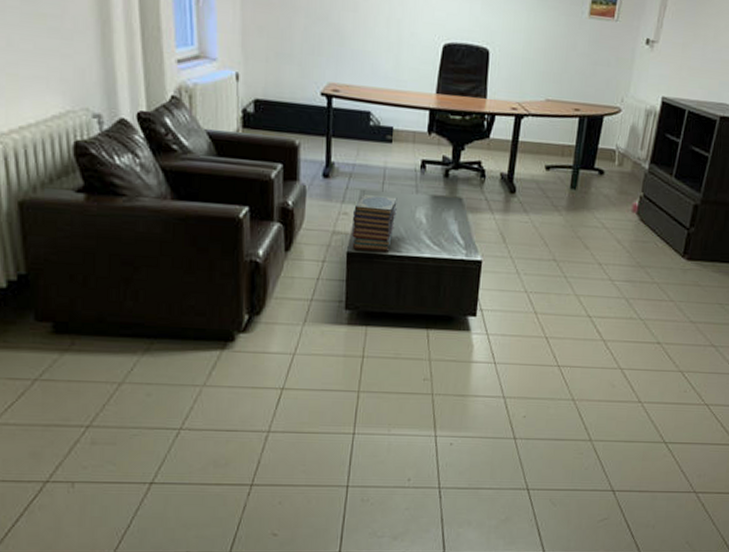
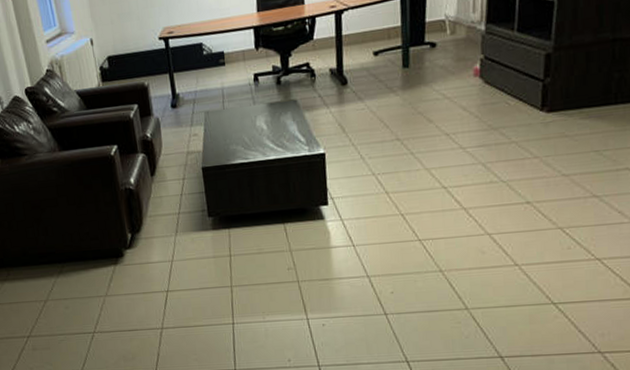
book stack: present [352,195,397,252] -> none [201,112,240,164]

